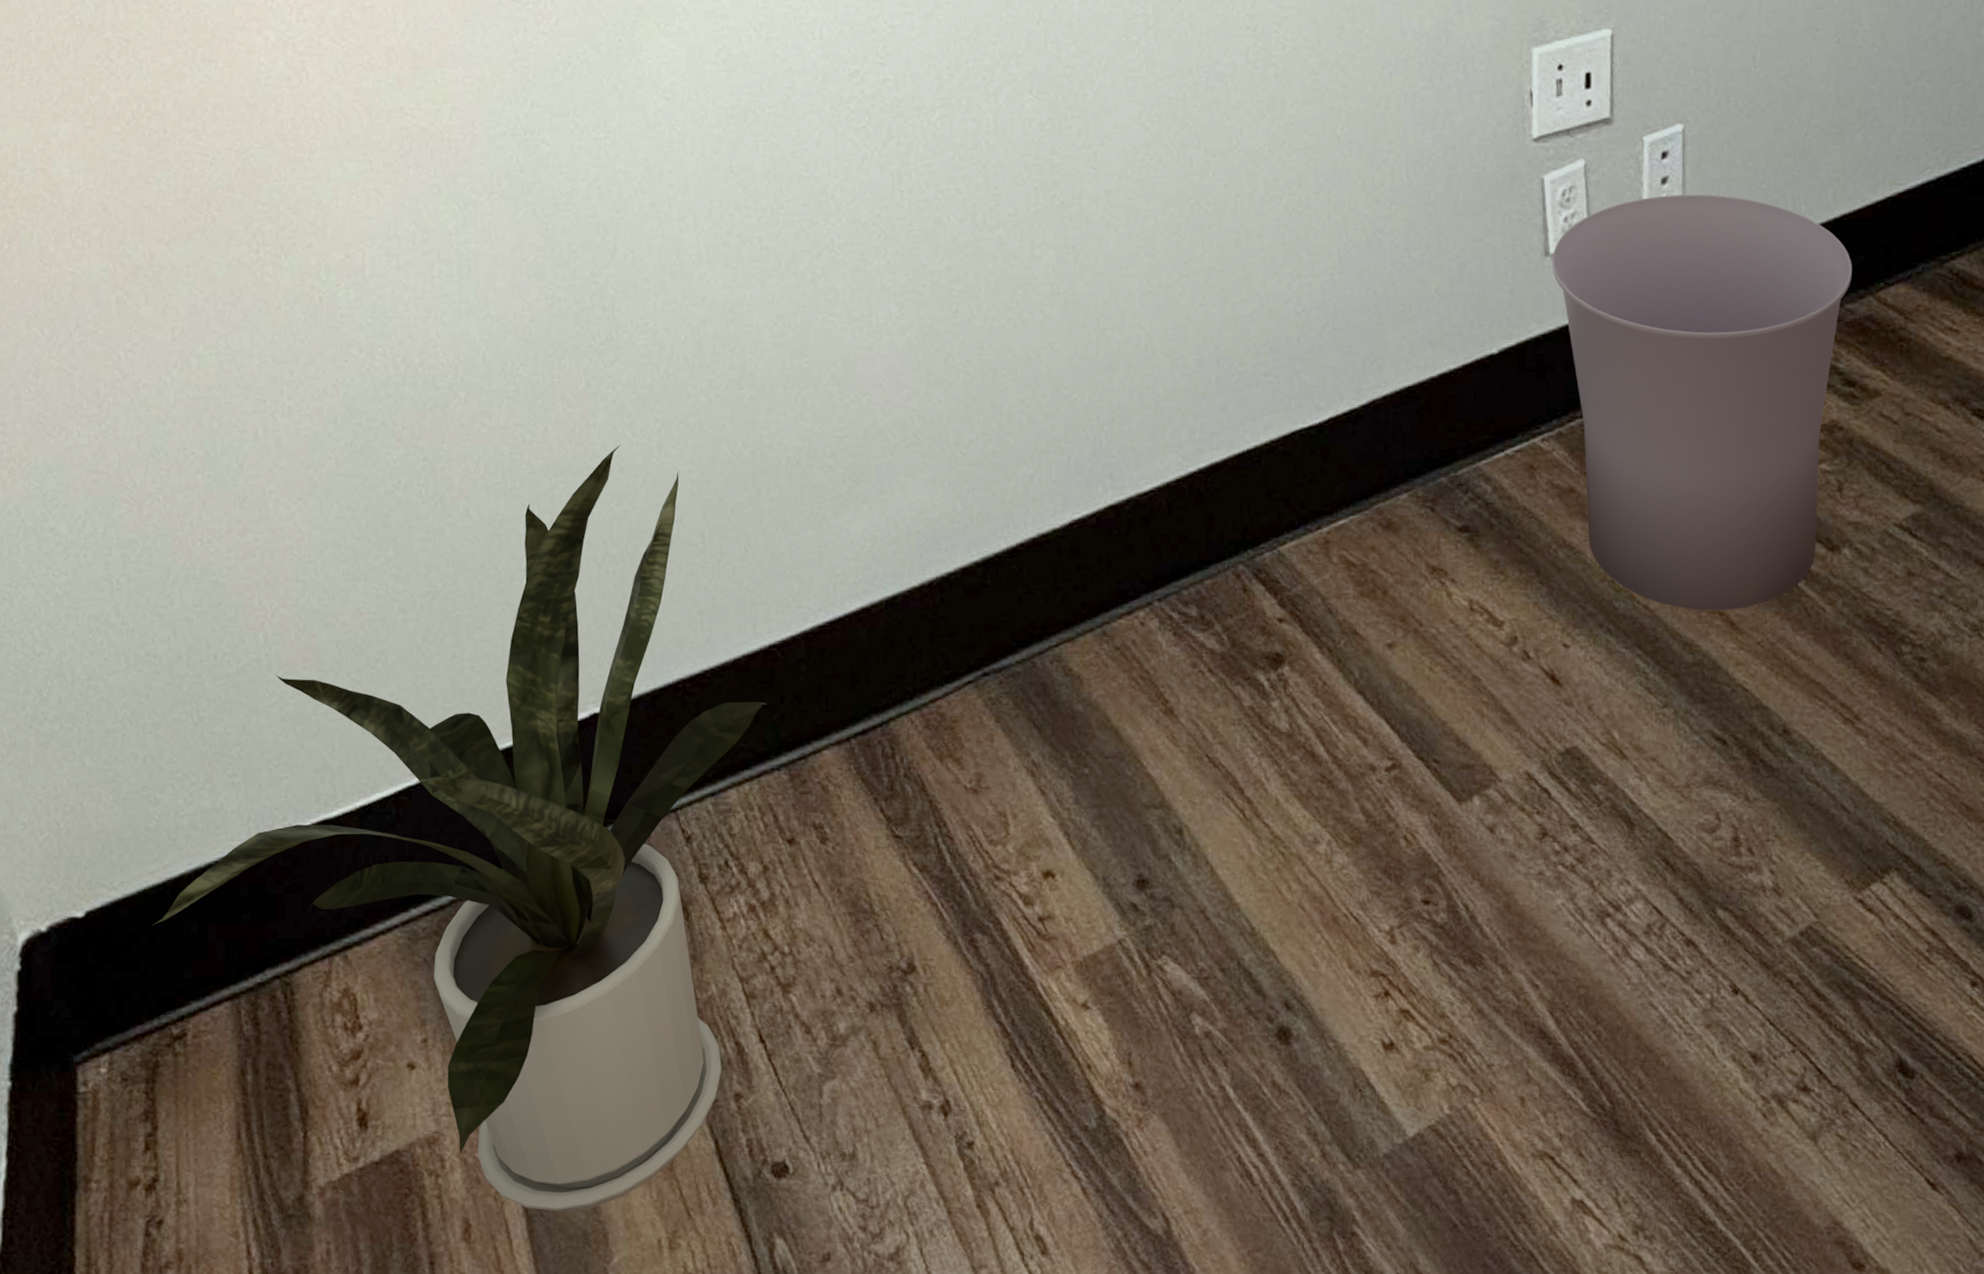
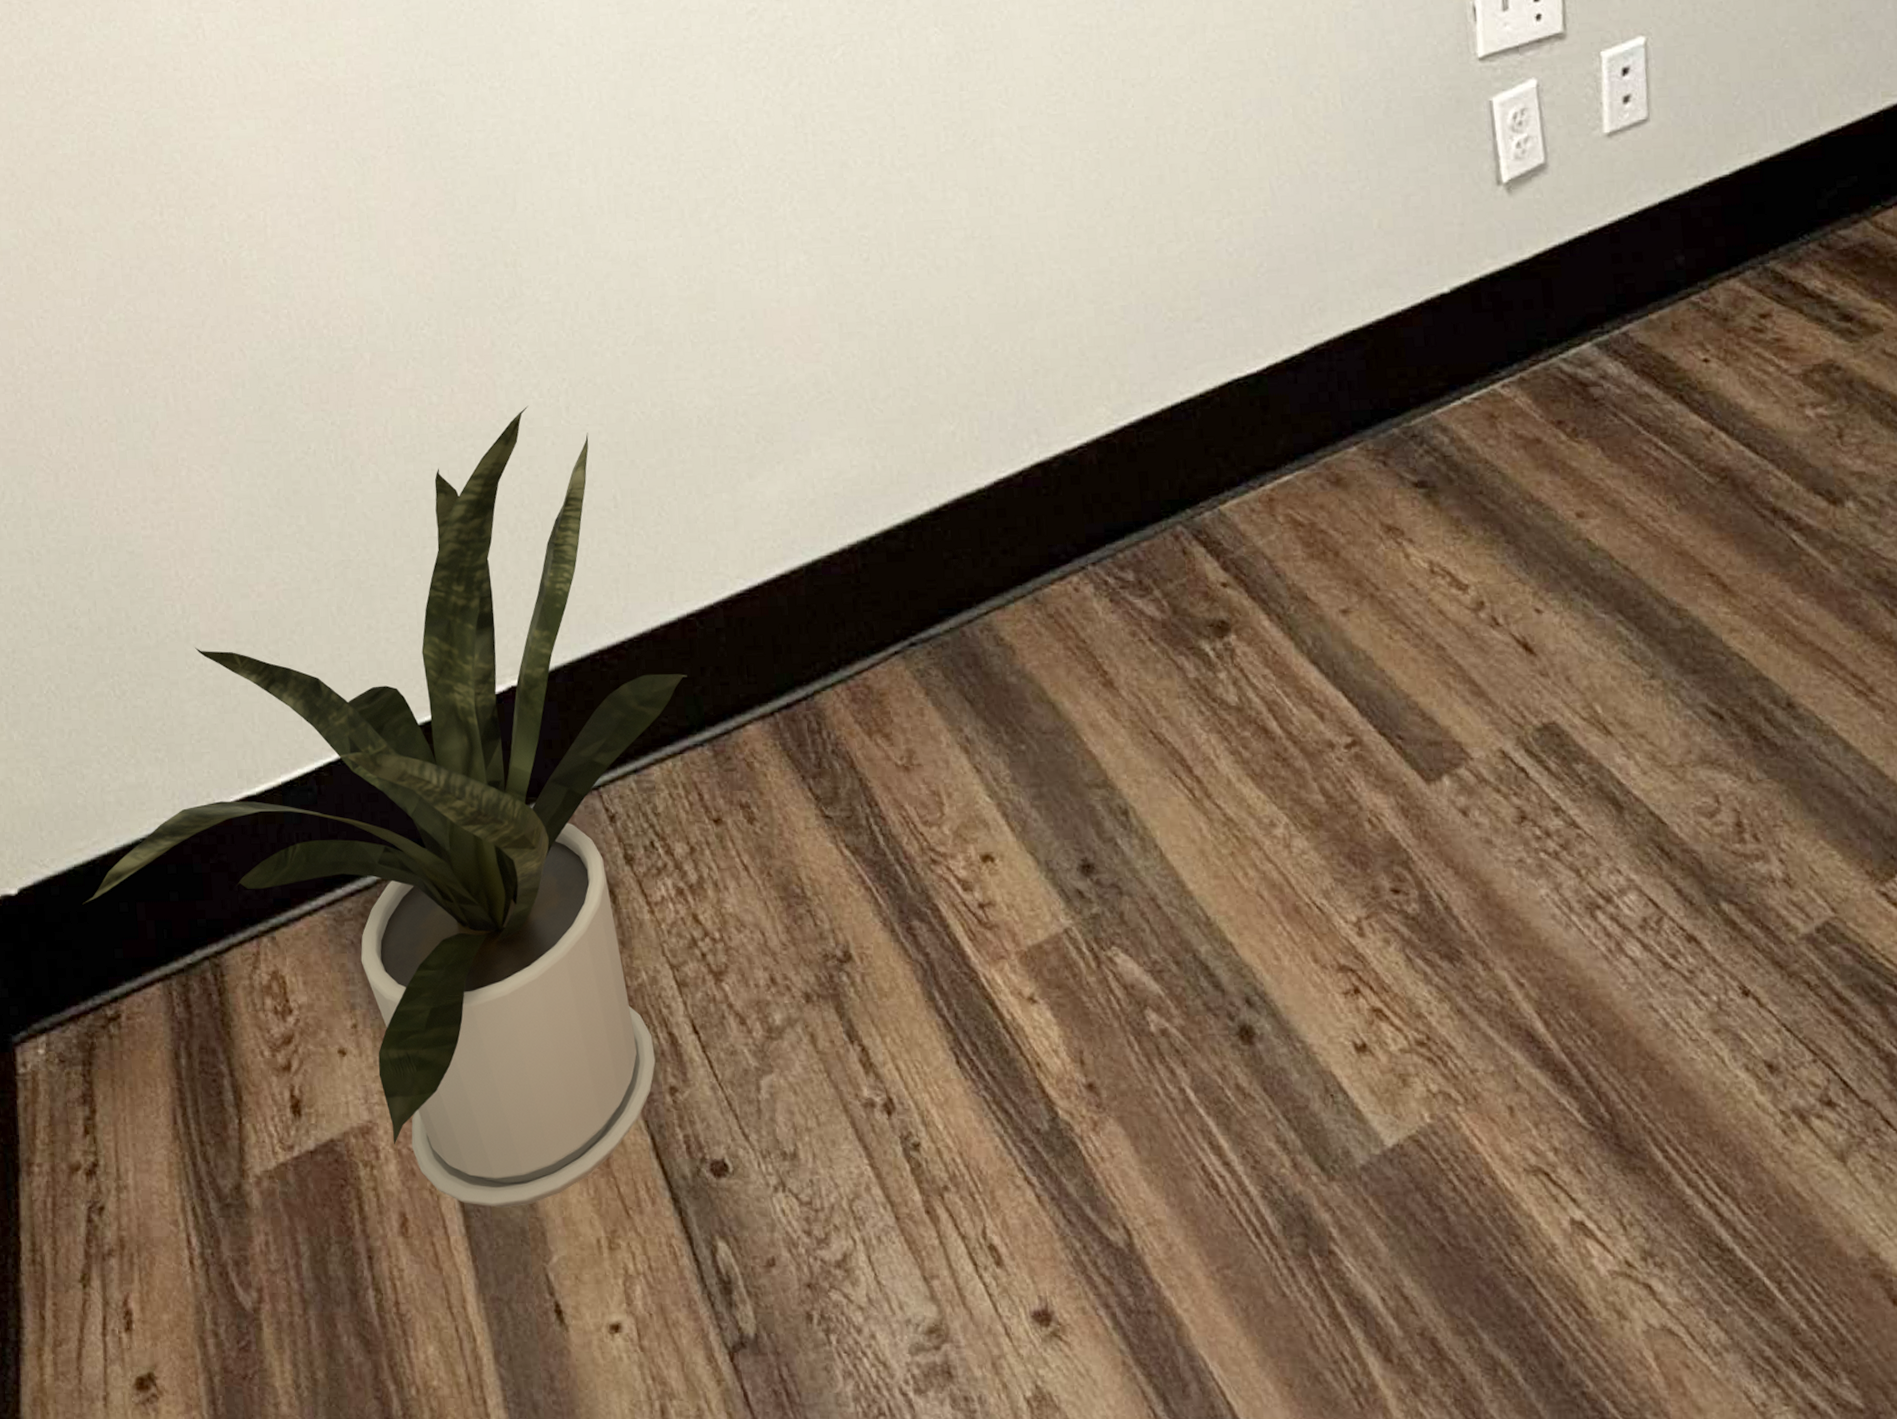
waste bin: present [1552,194,1853,611] -> none [1505,113,1844,572]

